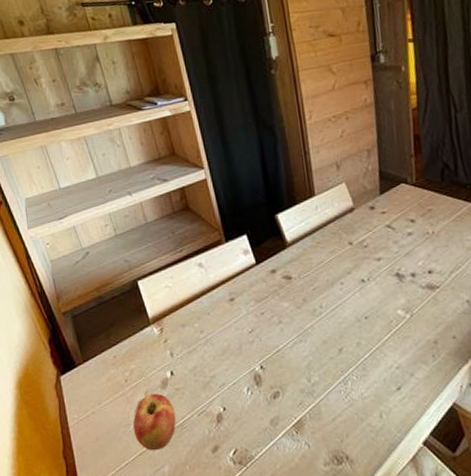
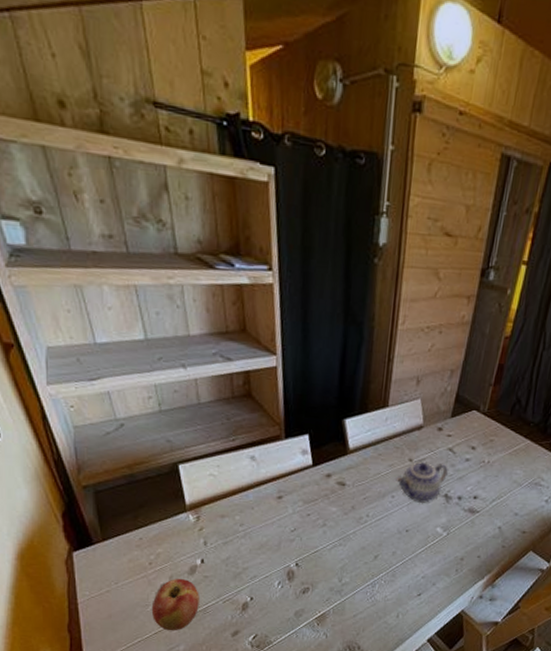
teapot: none [340,242,394,287] -> present [395,462,449,504]

